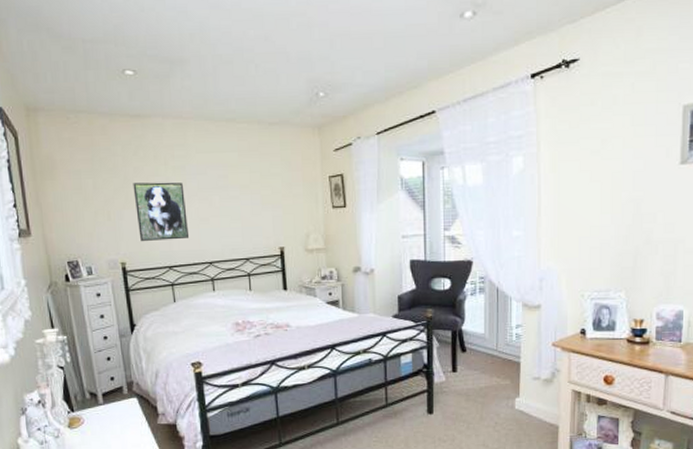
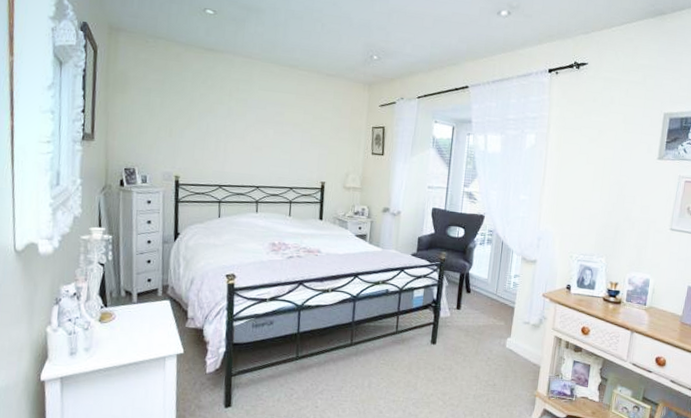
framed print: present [133,182,190,241] -> none [196,107,244,163]

